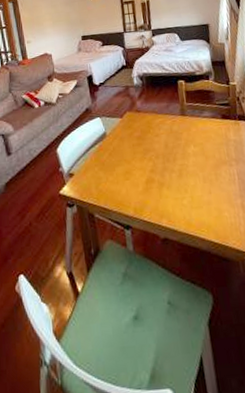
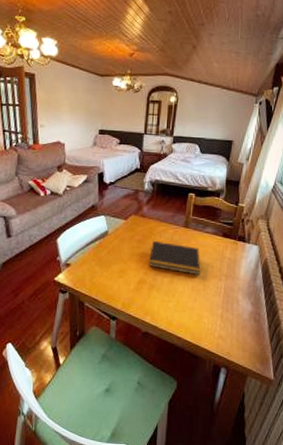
notepad: none [151,134,209,165] -> present [149,240,201,275]

